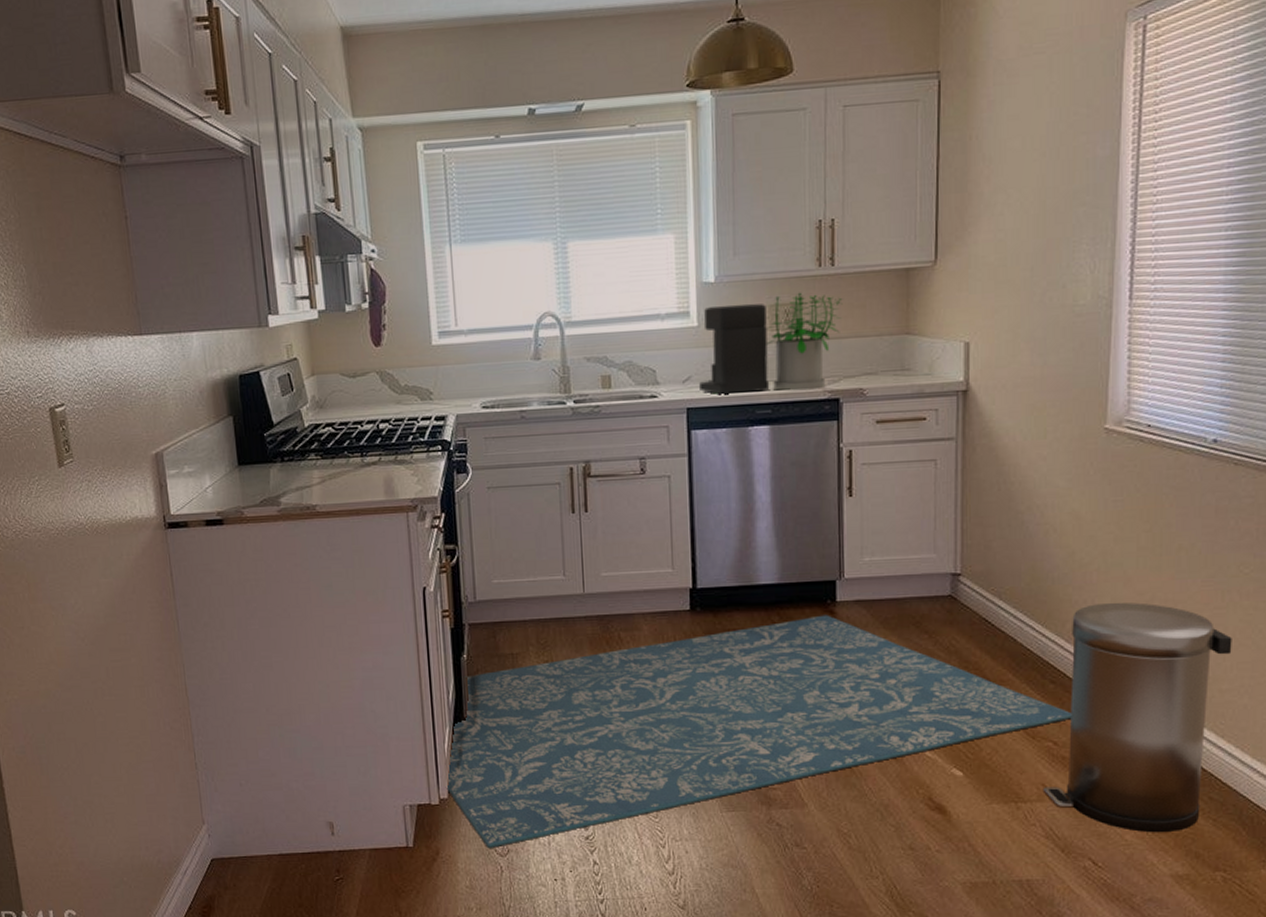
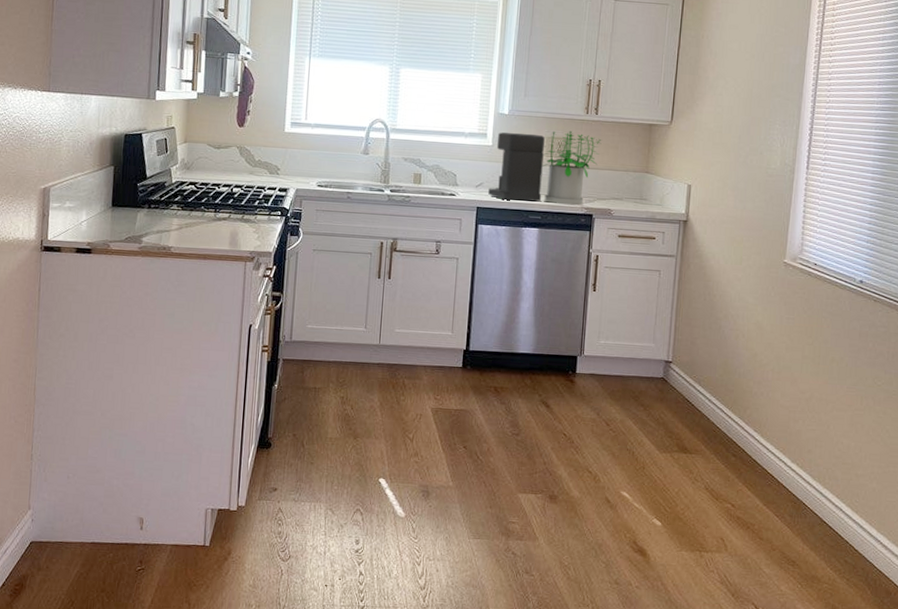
rug: present [445,614,1072,848] -> none [244,382,747,553]
pedal bin: present [1042,602,1232,833] -> none [721,396,867,587]

